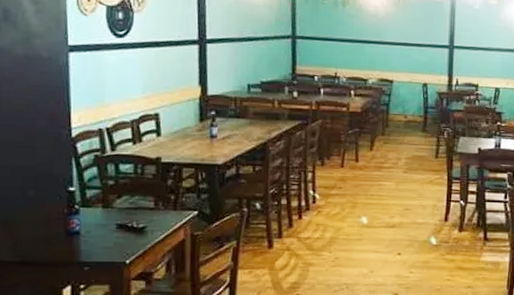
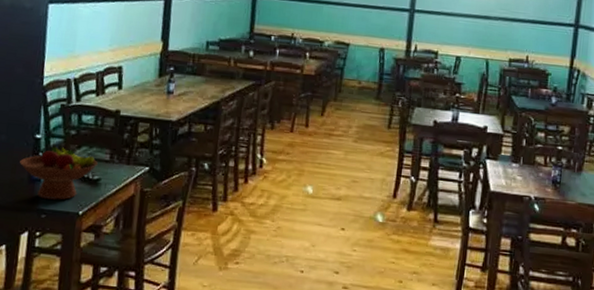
fruit bowl: none [54,195,141,251] -> present [20,144,98,200]

